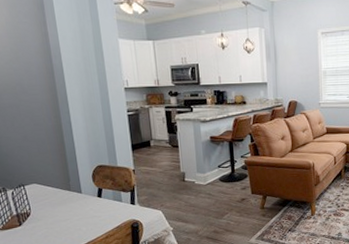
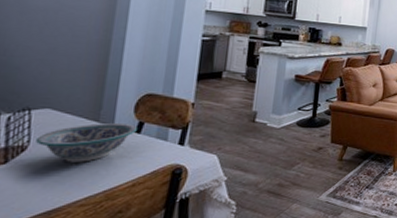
bowl: none [34,190,98,223] -> present [36,122,137,162]

